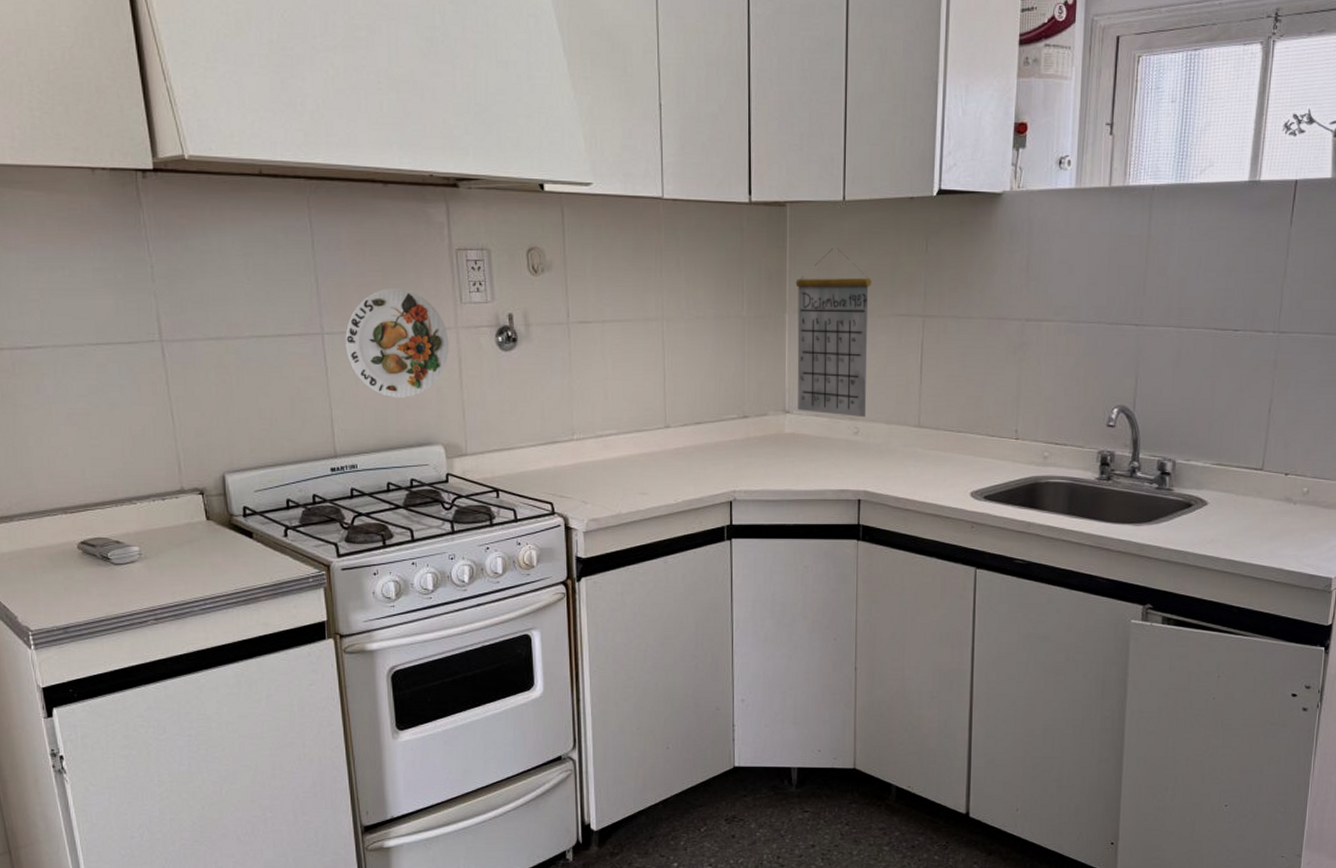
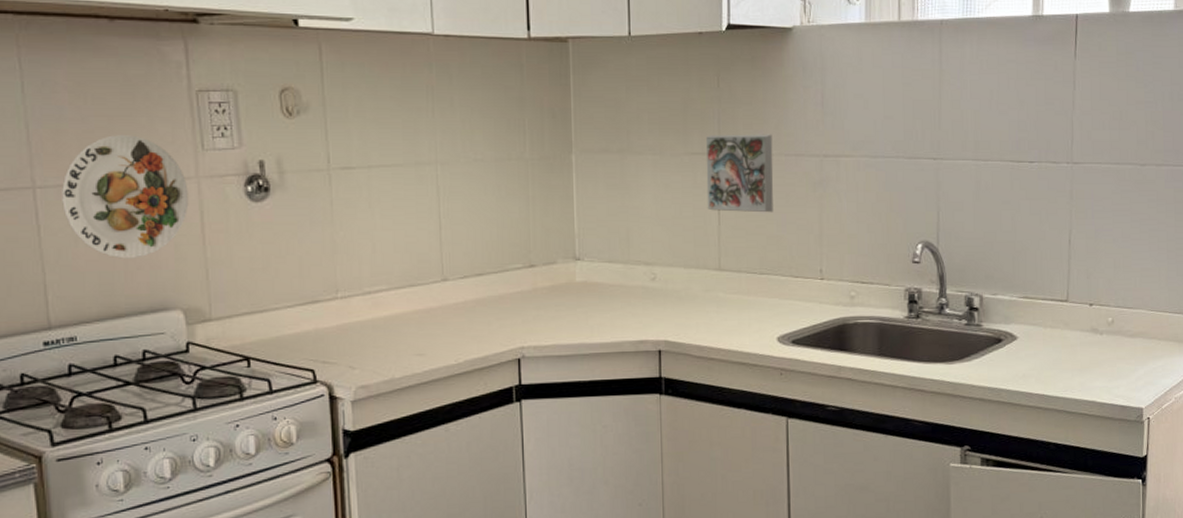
calendar: present [795,247,872,418] -> none [581,84,664,263]
decorative tile: none [910,297,977,374] -> present [705,134,774,213]

